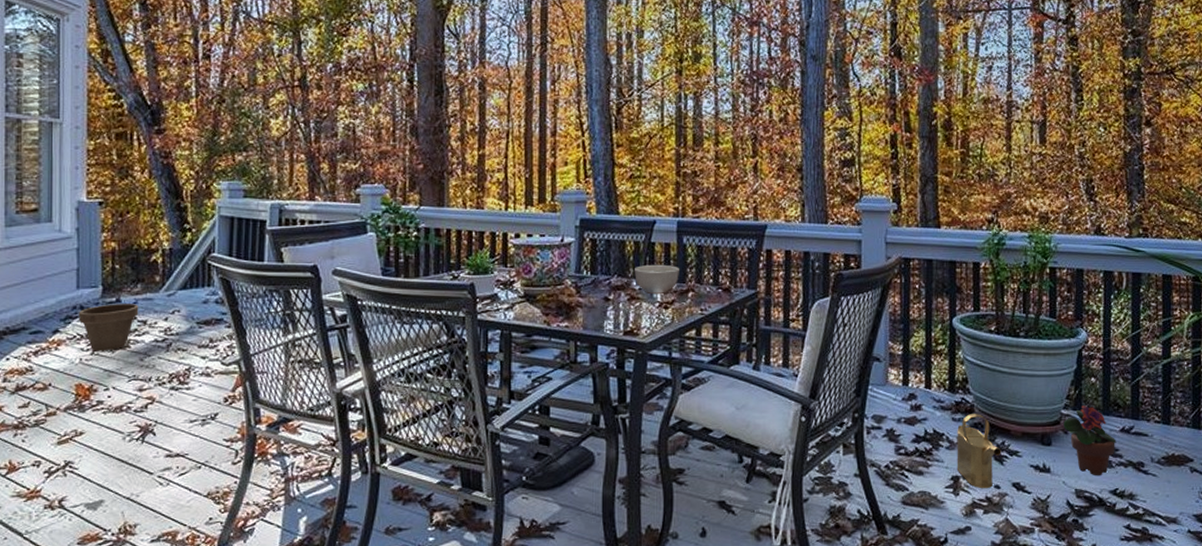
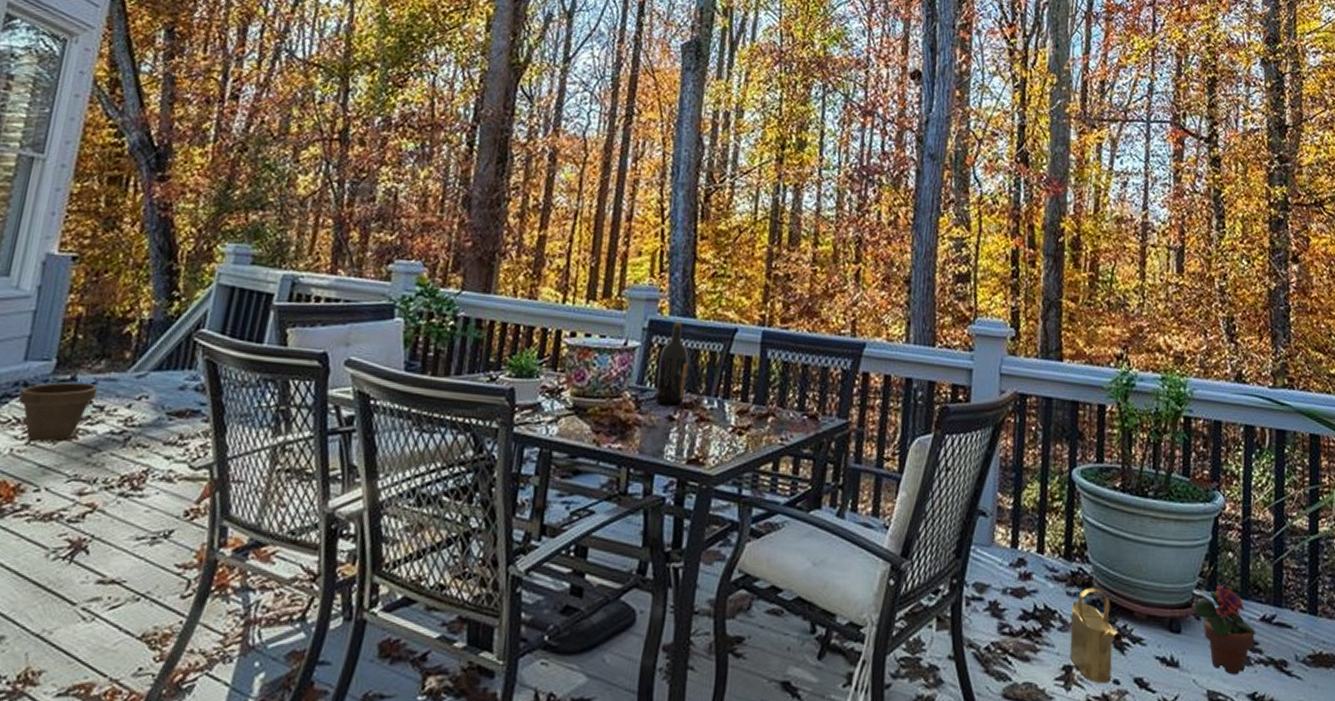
wine bottle: none [592,219,617,290] -> present [655,322,689,407]
bowl: present [634,264,679,295] -> none [706,380,760,418]

